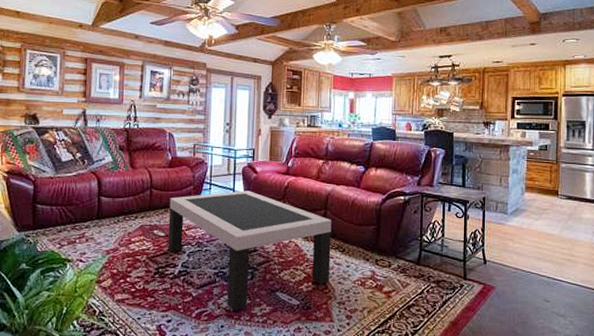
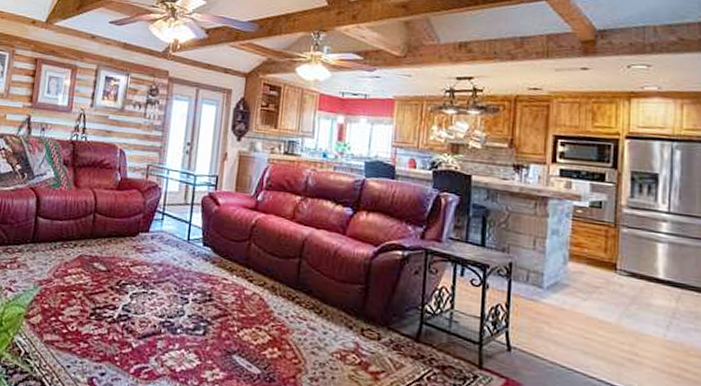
coffee table: present [167,190,332,311] -> none [108,225,307,373]

